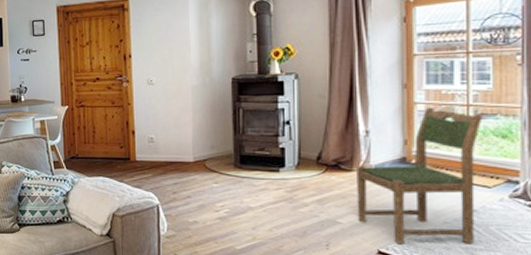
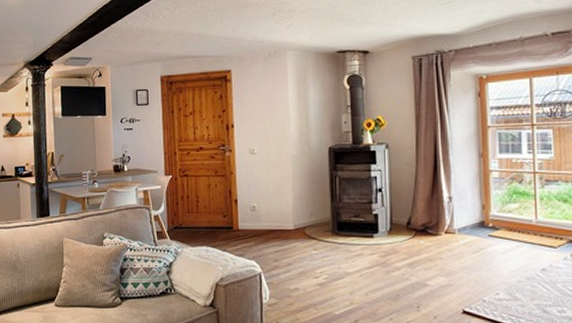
dining chair: present [356,107,483,245] -> none [442,174,547,303]

